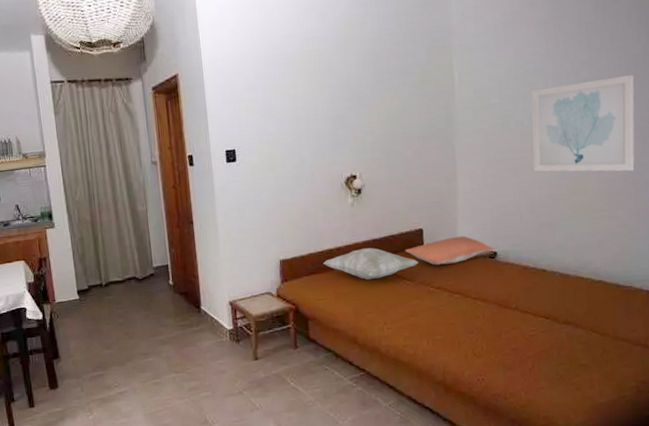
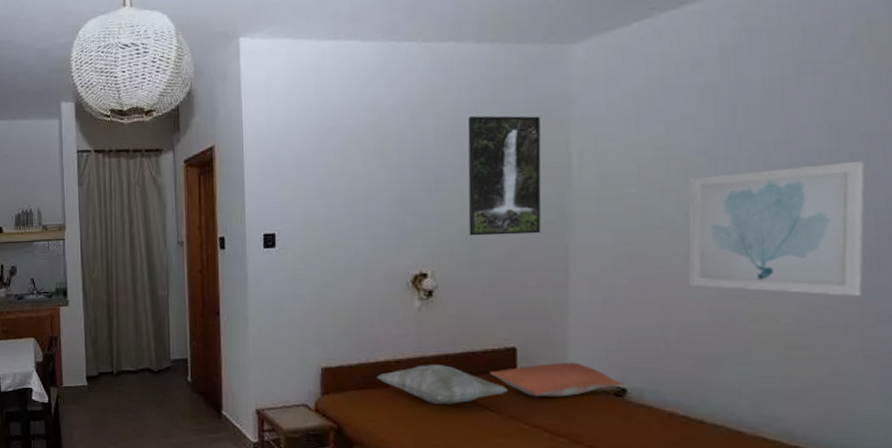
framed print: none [380,44,436,143] -> present [467,115,542,236]

